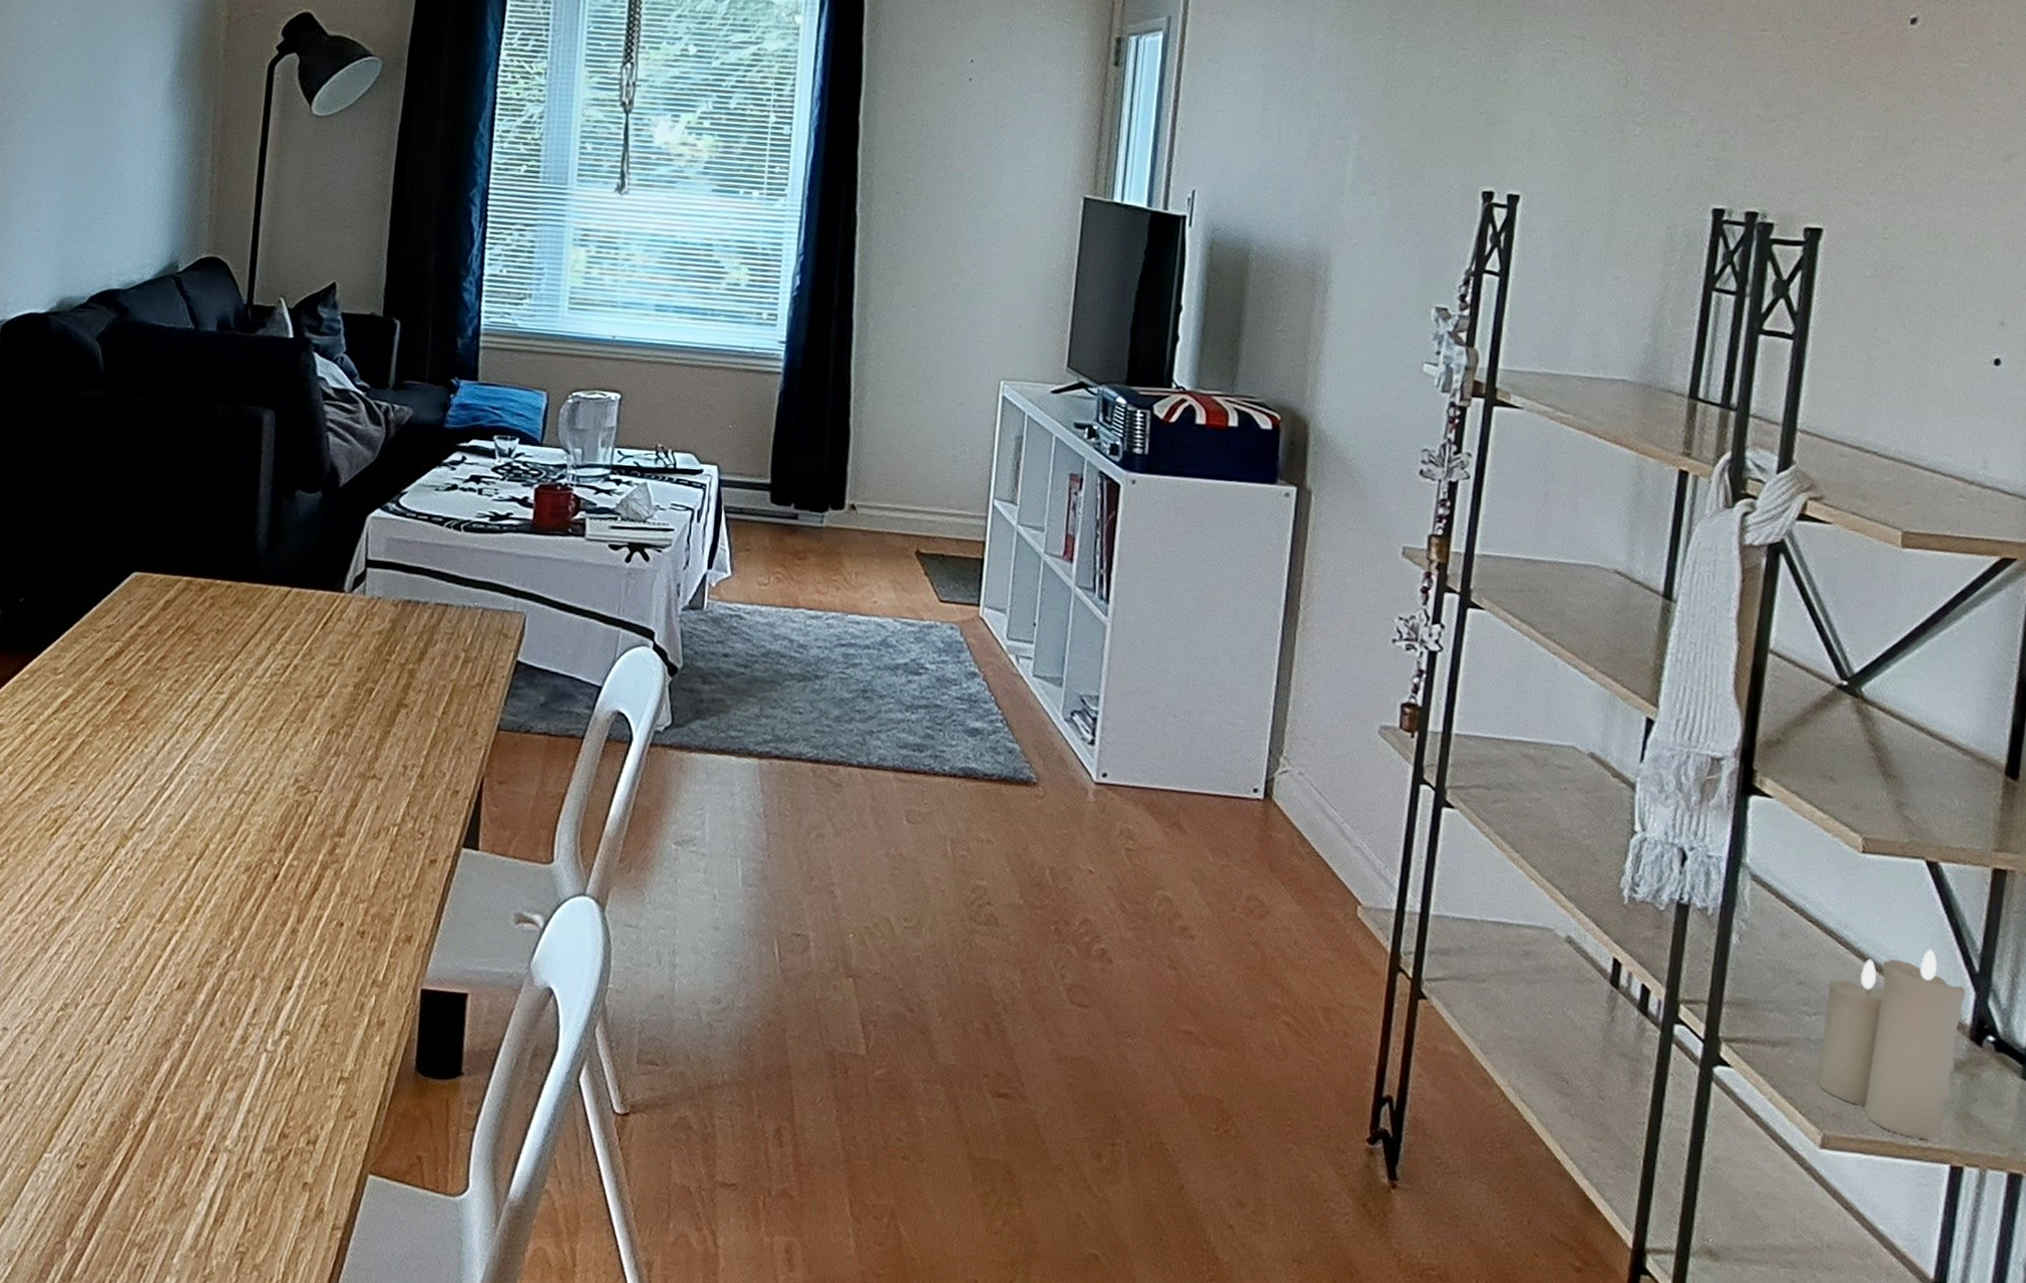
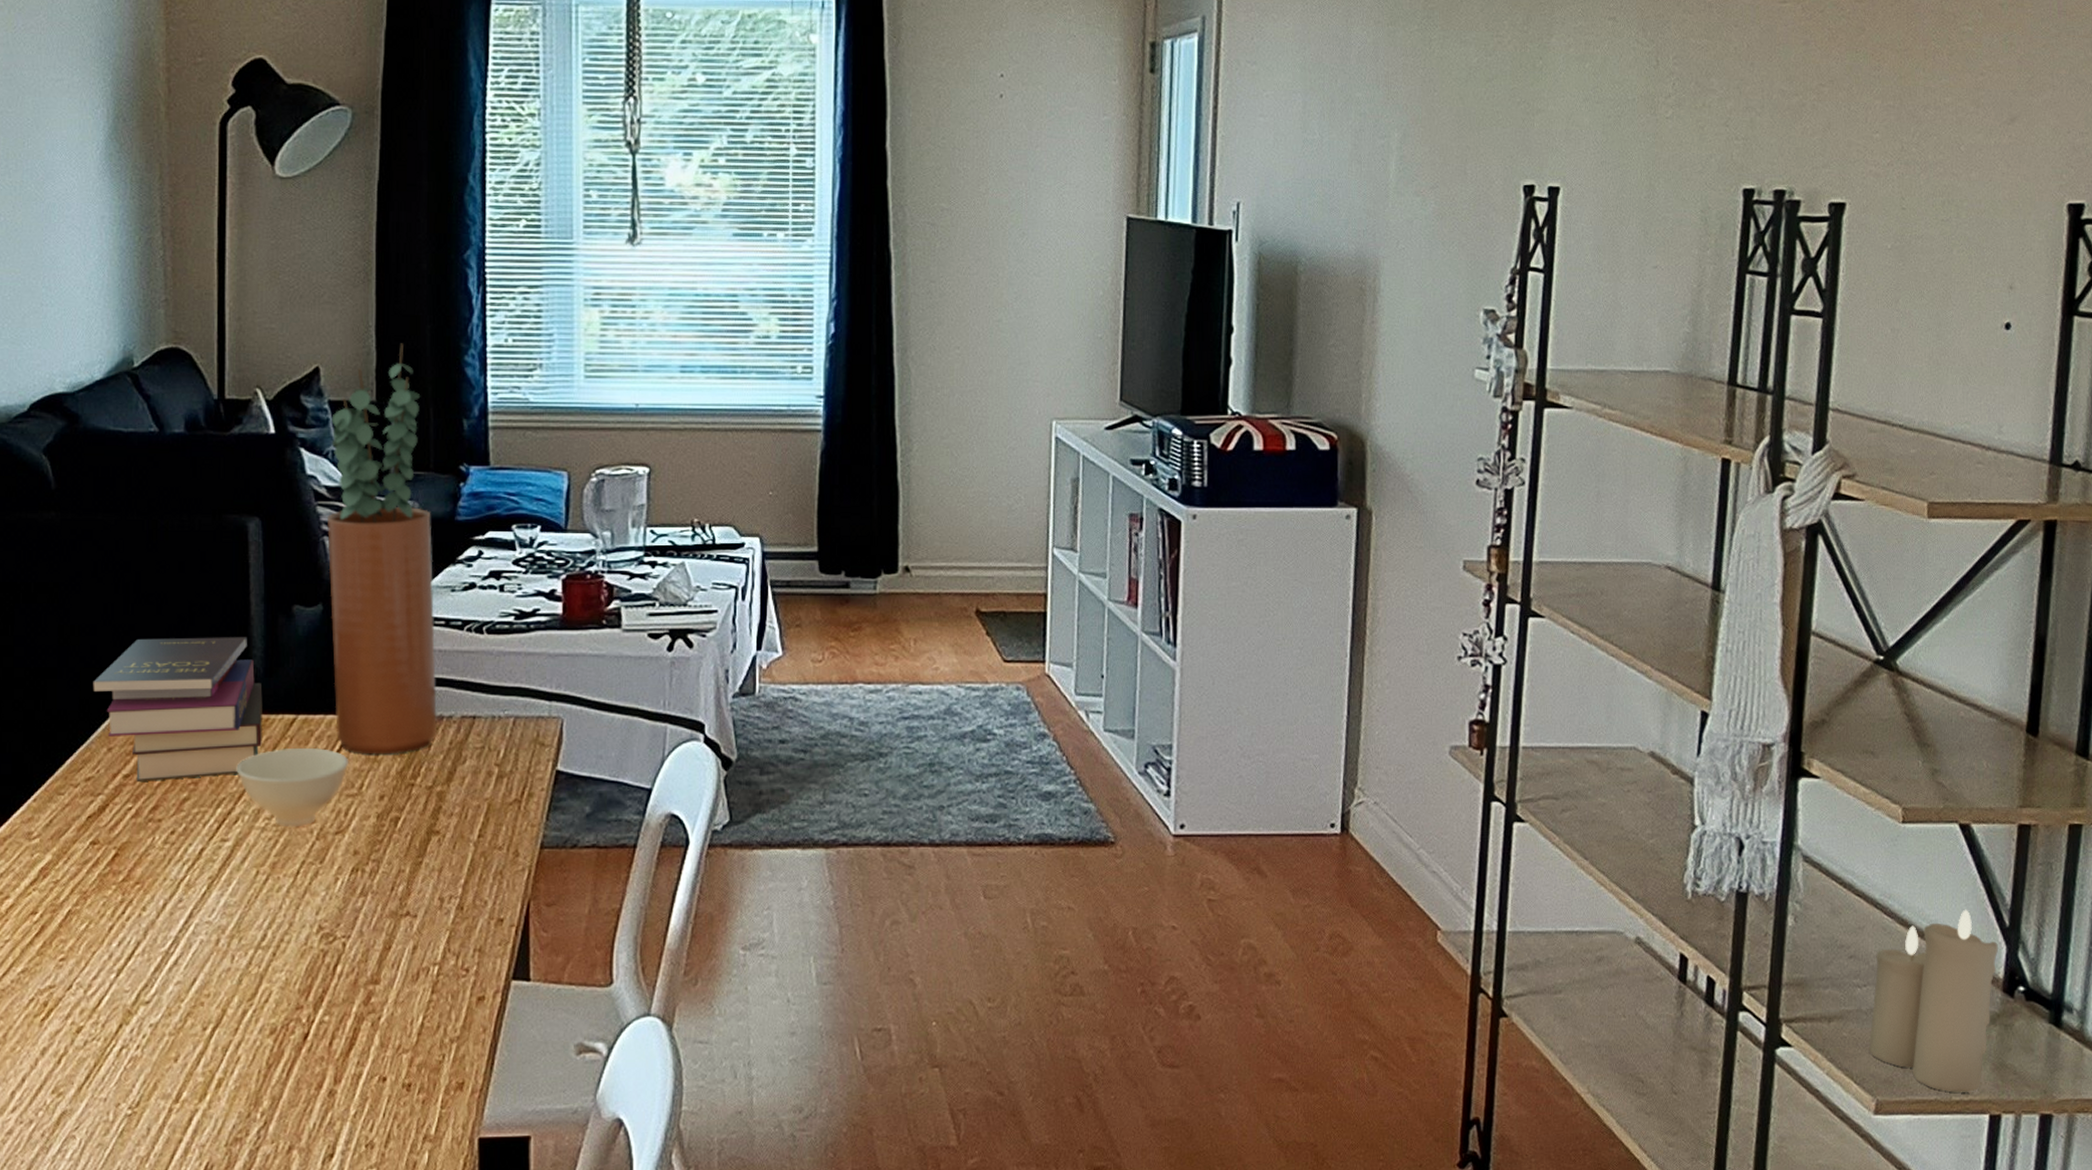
books: none [120,507,264,635] -> present [93,637,263,781]
bowl: none [235,617,334,688] -> present [236,747,349,828]
vase: none [324,267,423,631] -> present [326,343,437,755]

